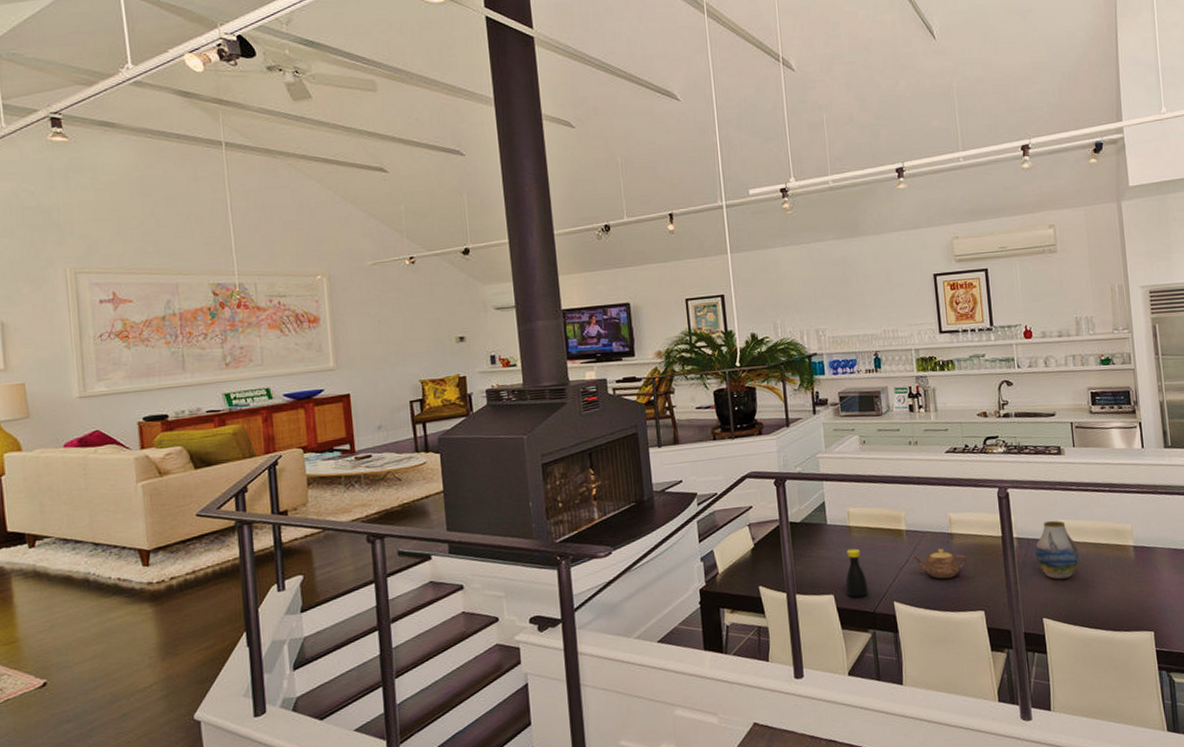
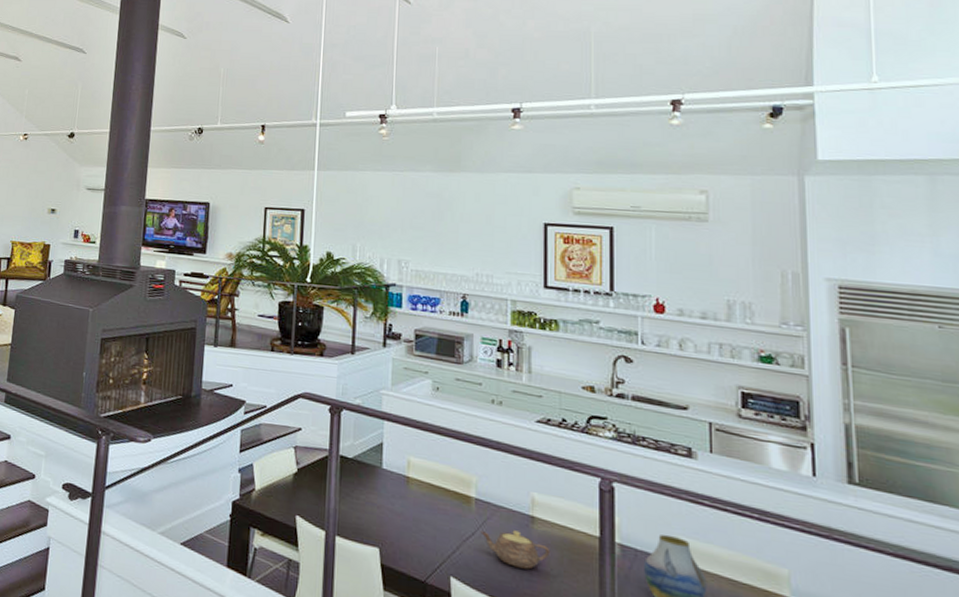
bottle: present [845,548,868,598] -> none [395,502,421,561]

